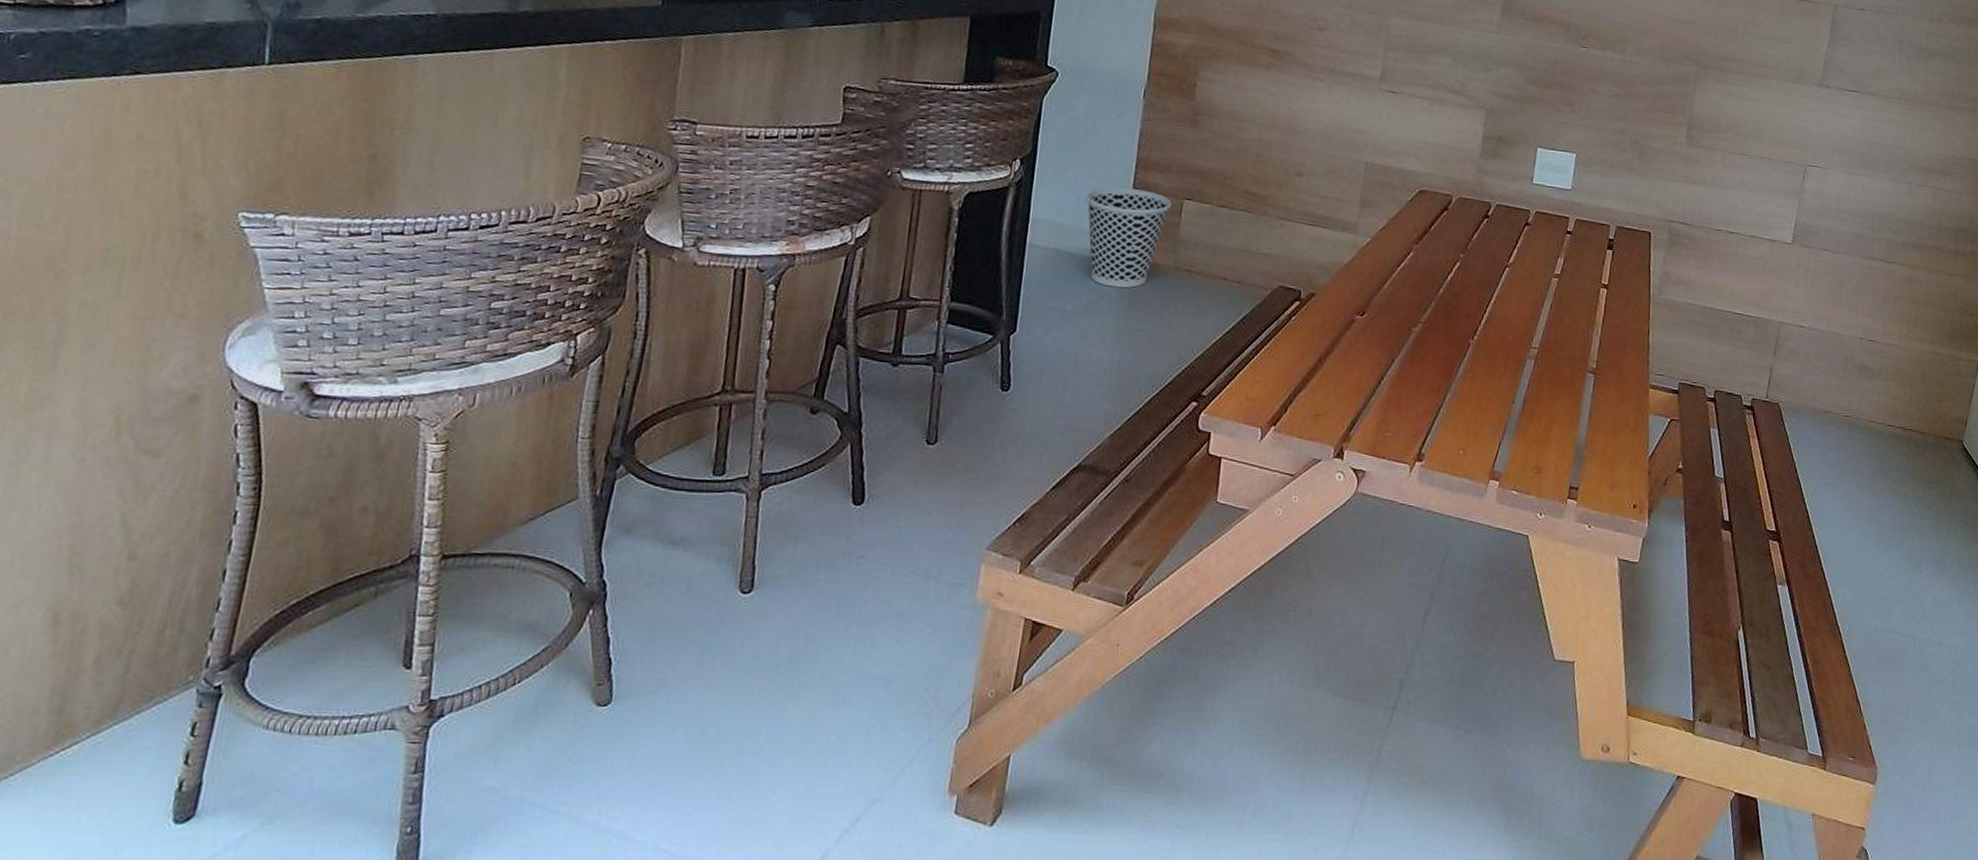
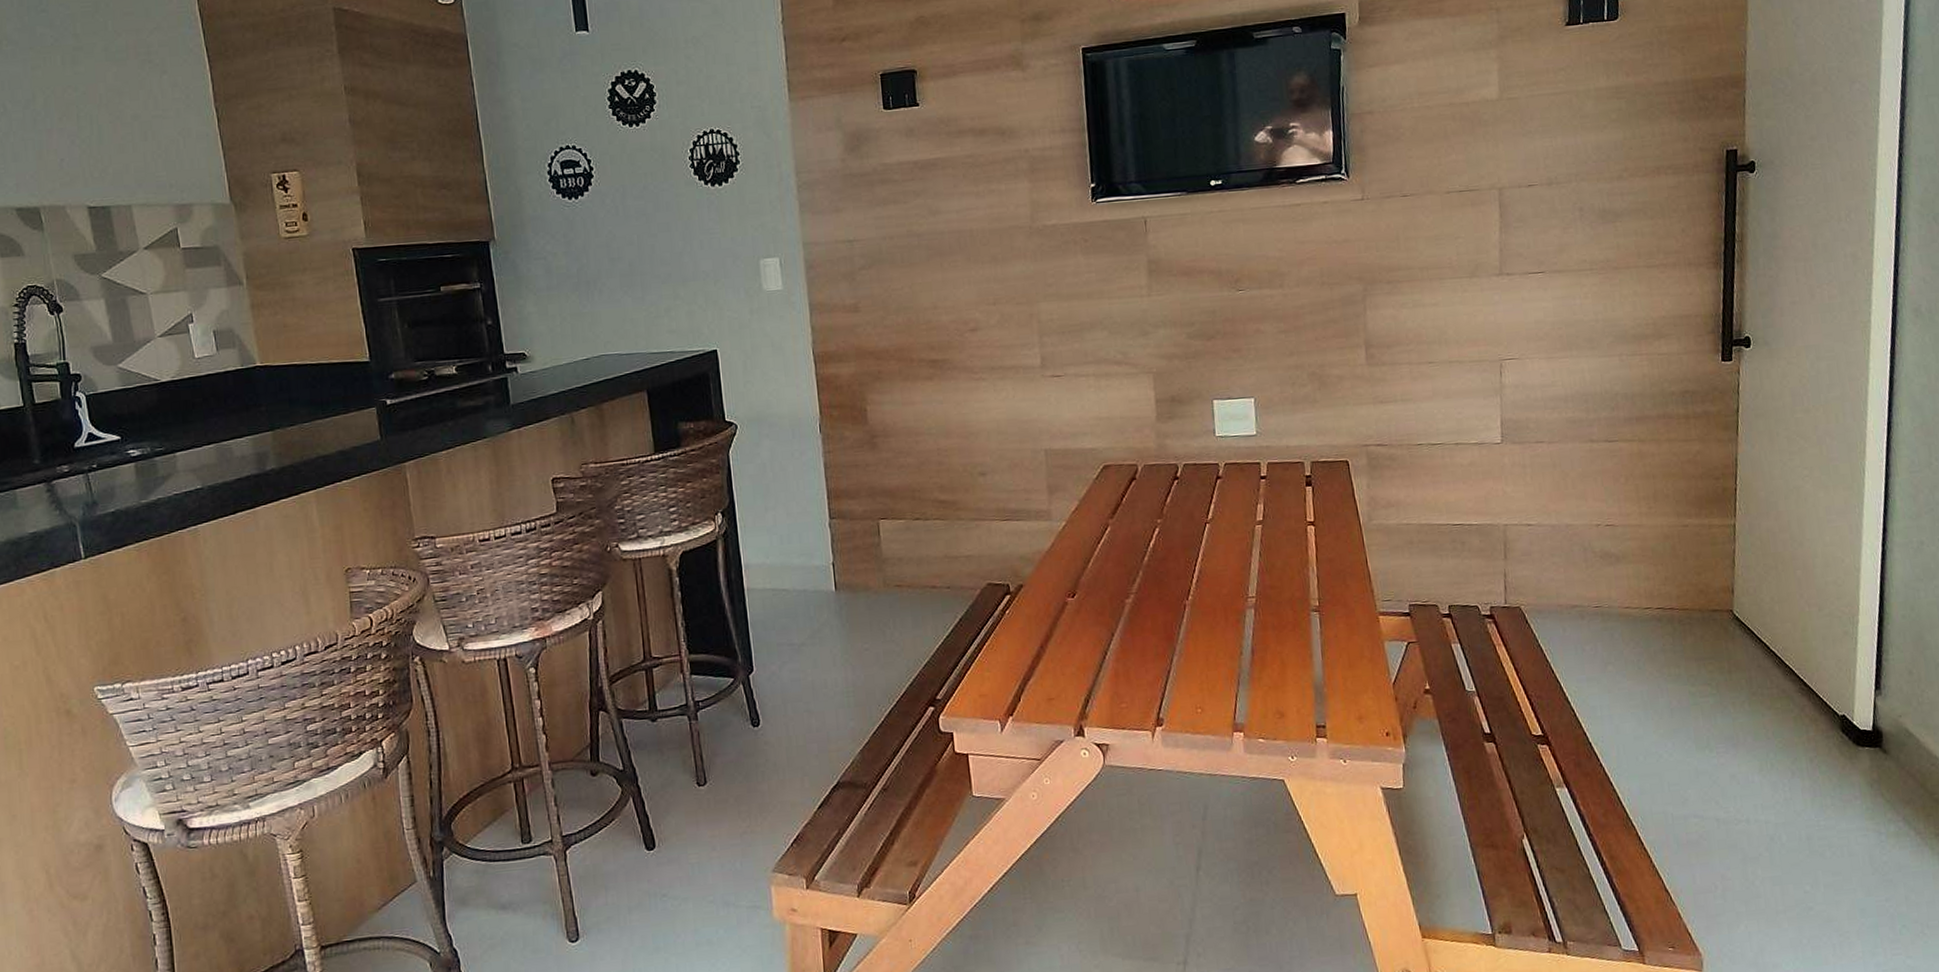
wastebasket: present [1085,187,1172,288] -> none [788,518,869,615]

